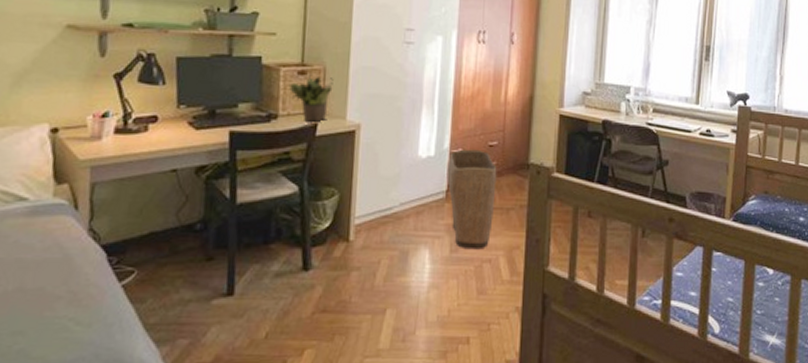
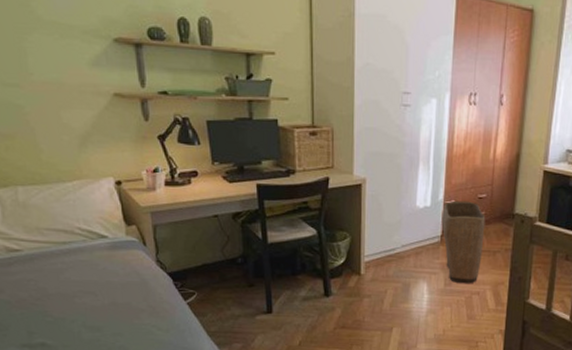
potted plant: present [288,75,334,122] -> none [302,135,341,177]

